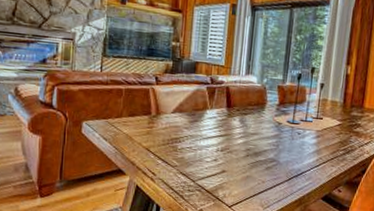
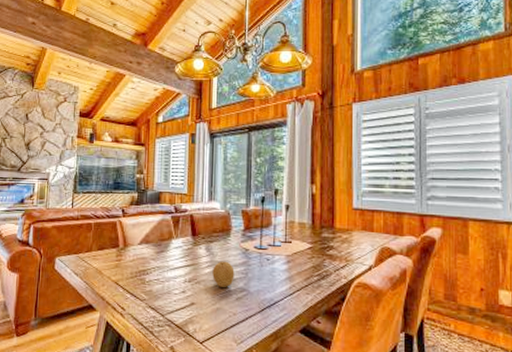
fruit: none [245,133,267,158] -> present [212,261,235,288]

